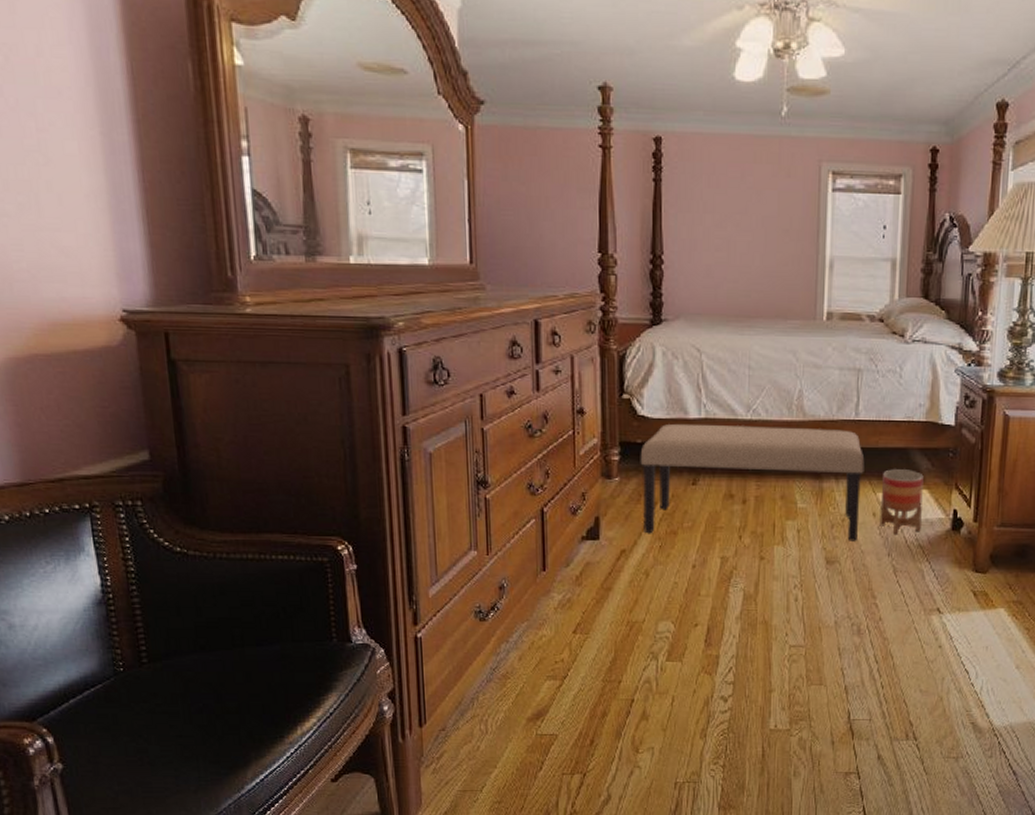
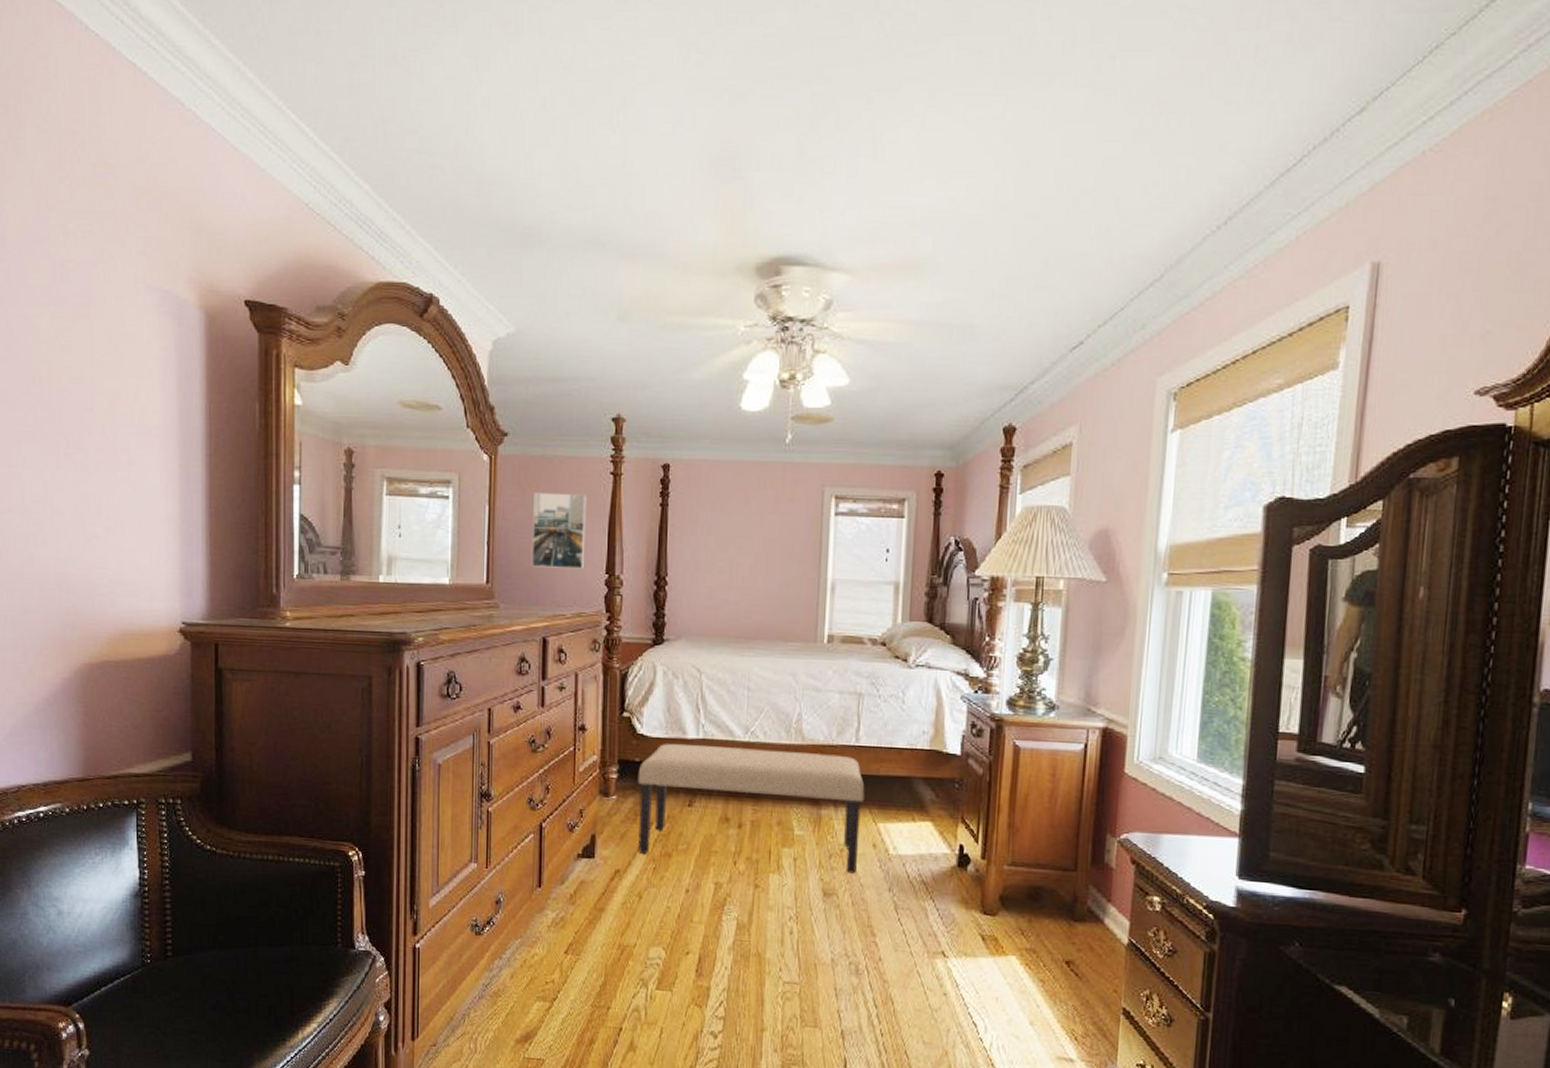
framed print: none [517,166,576,248] -> present [531,492,587,569]
planter: present [879,469,924,535] -> none [880,798,927,869]

